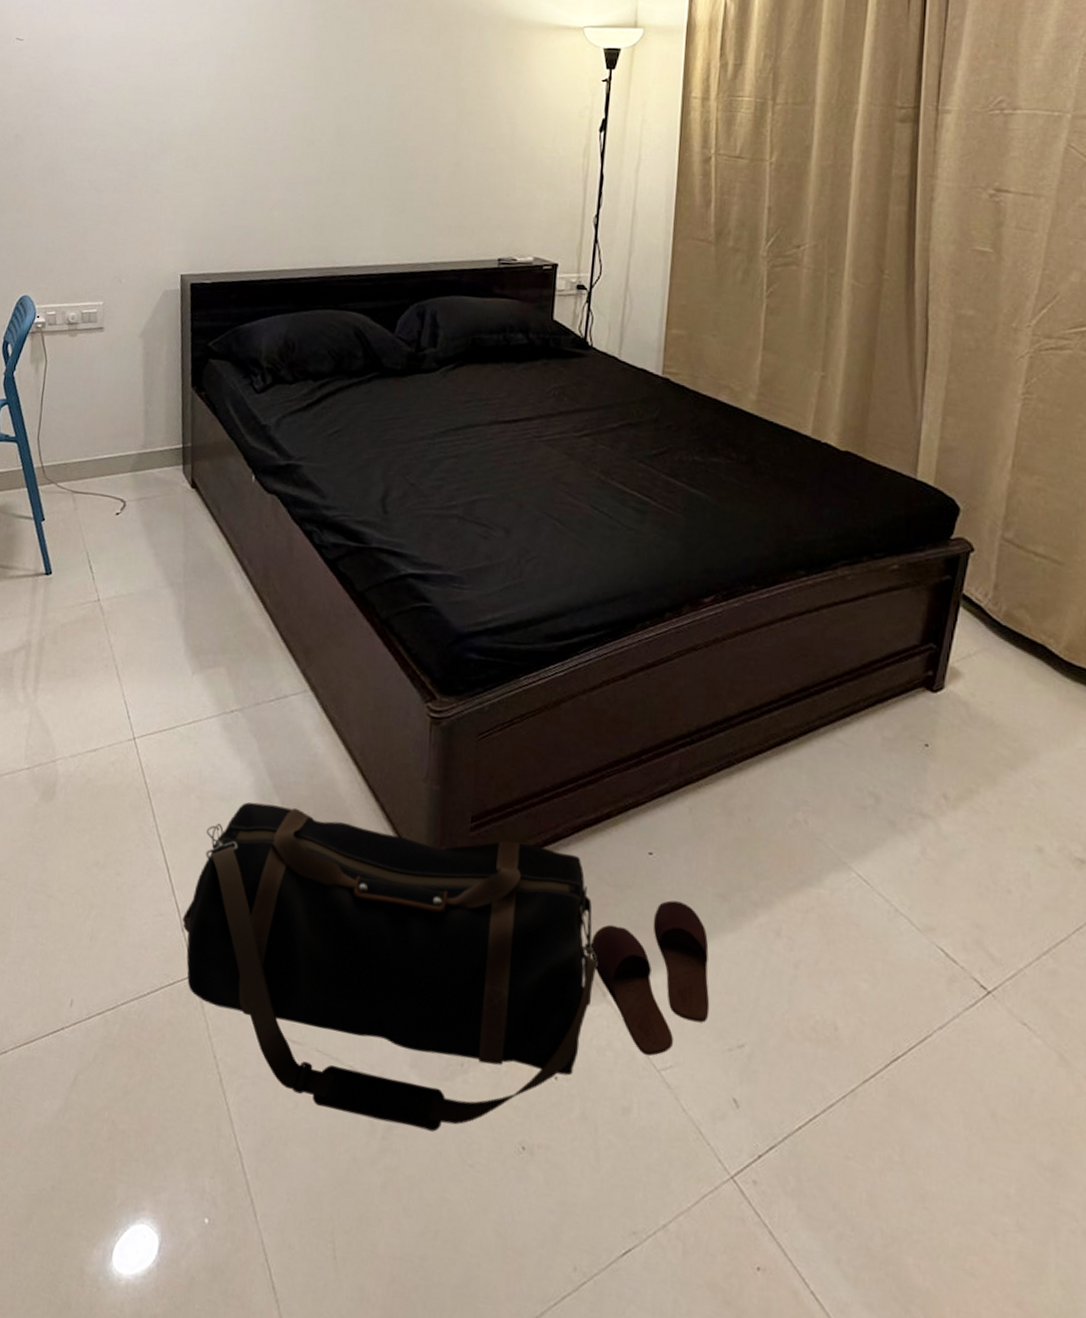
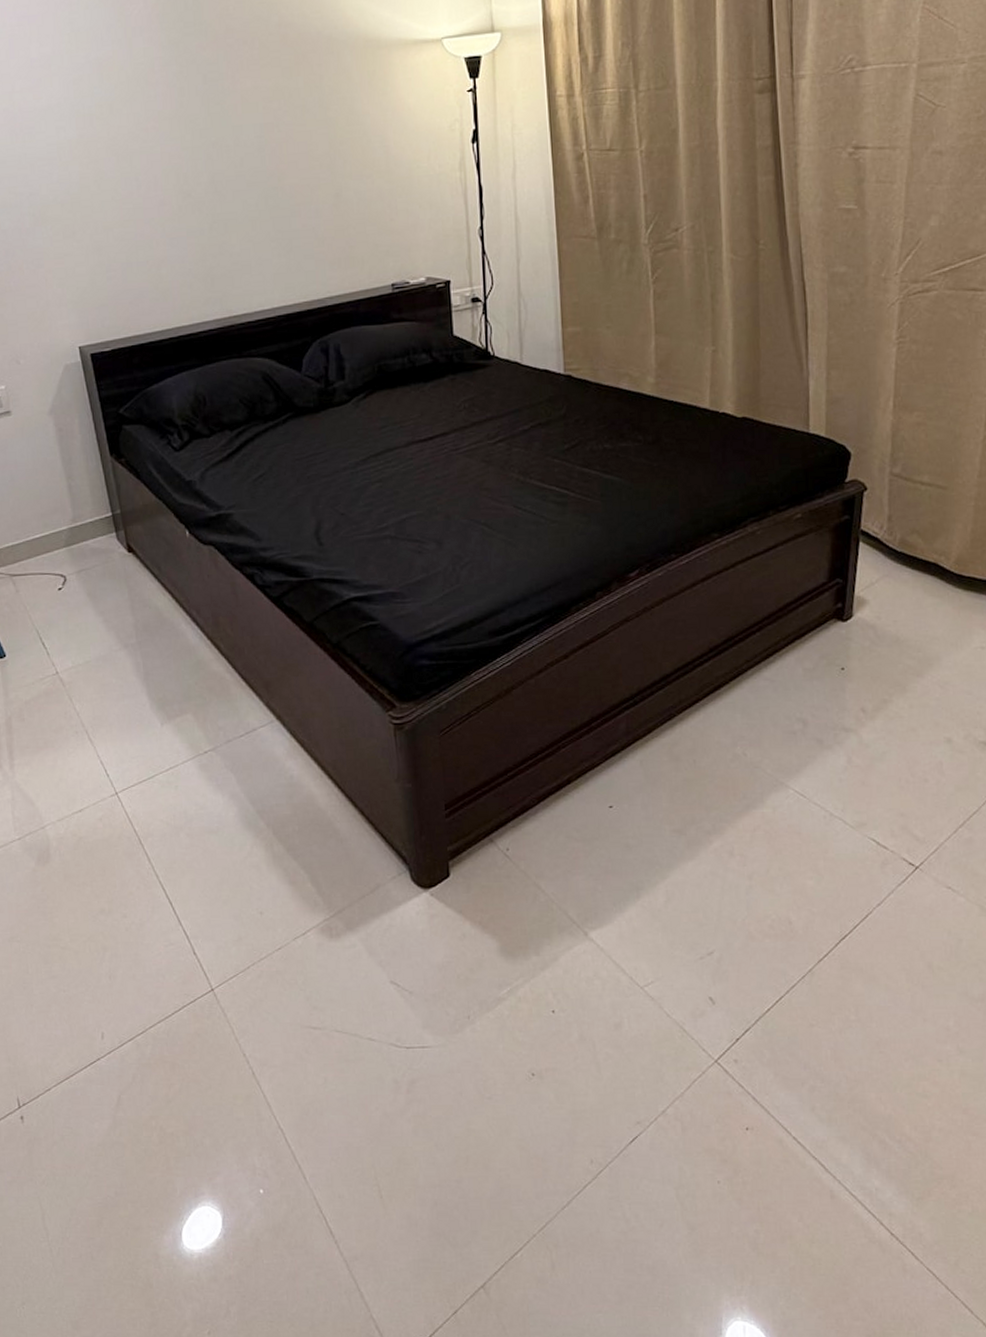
duffel bag: present [181,802,598,1132] -> none [192,818,577,1078]
slippers: present [591,900,710,1057] -> none [568,843,680,978]

